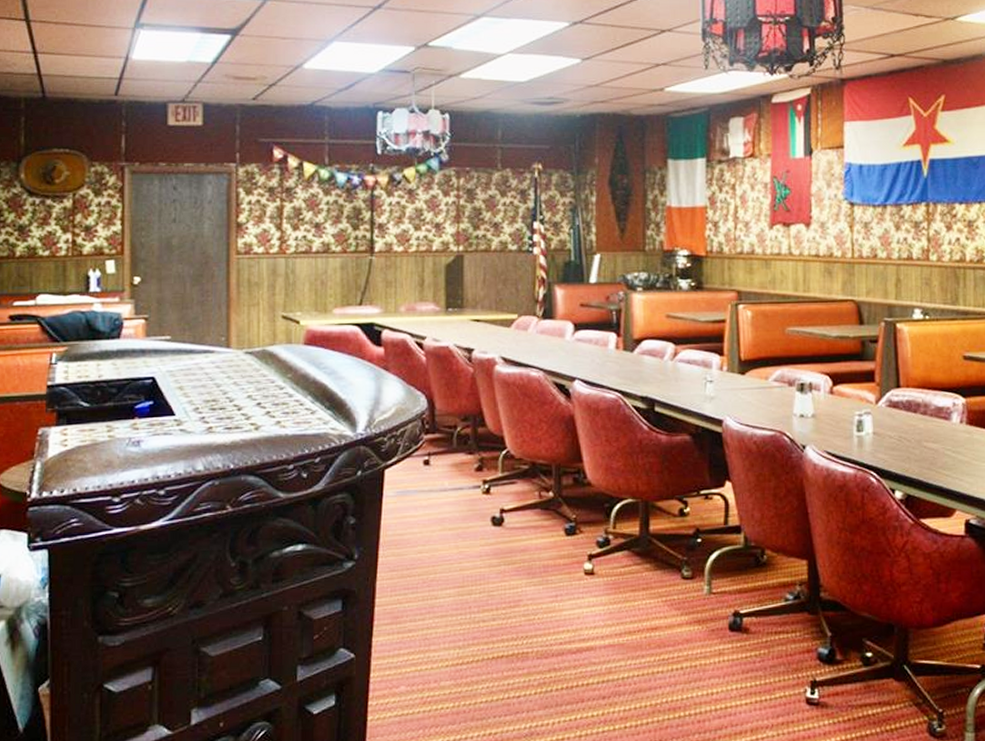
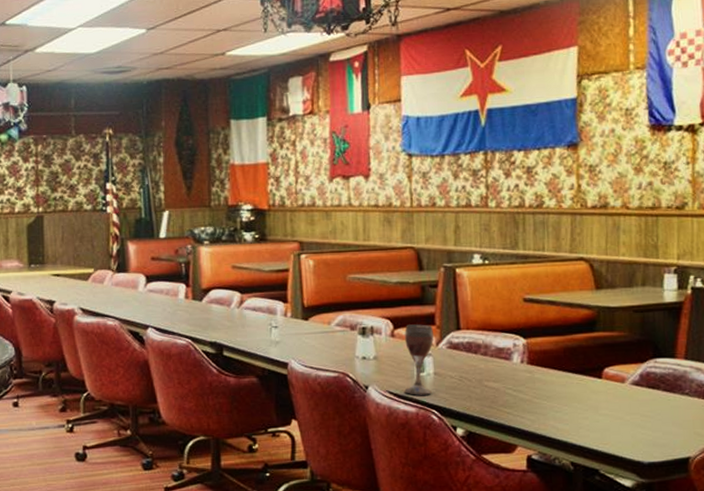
cup: none [843,381,873,456] -> present [404,324,434,395]

